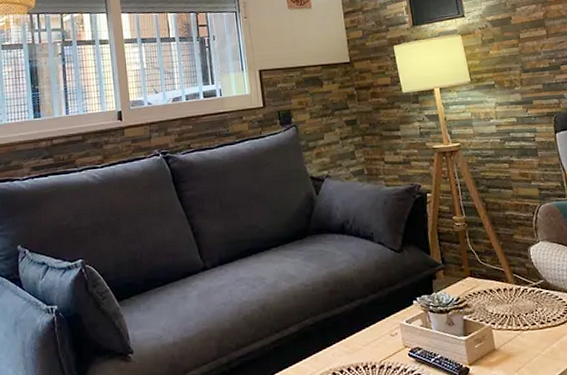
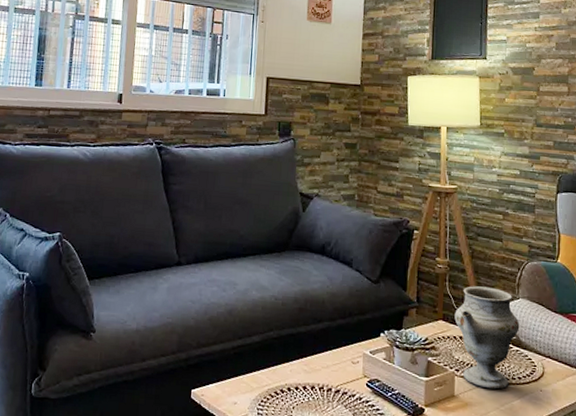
decorative vase: none [480,235,546,336] -> present [454,286,520,390]

